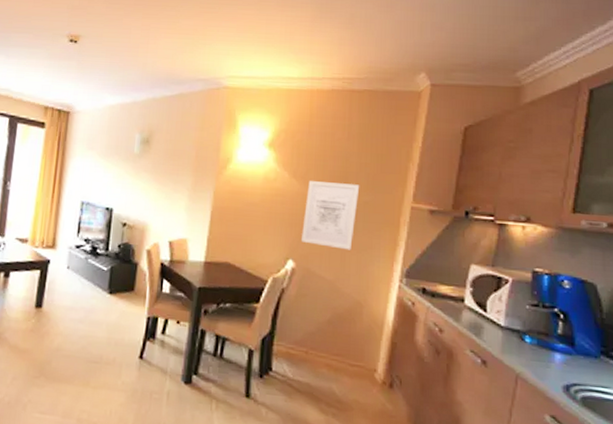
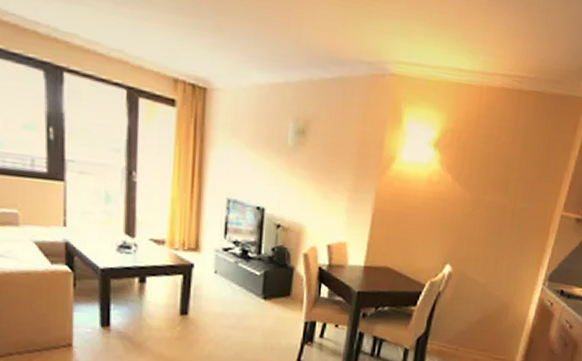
wall art: present [302,181,360,250] -> none [460,186,519,256]

